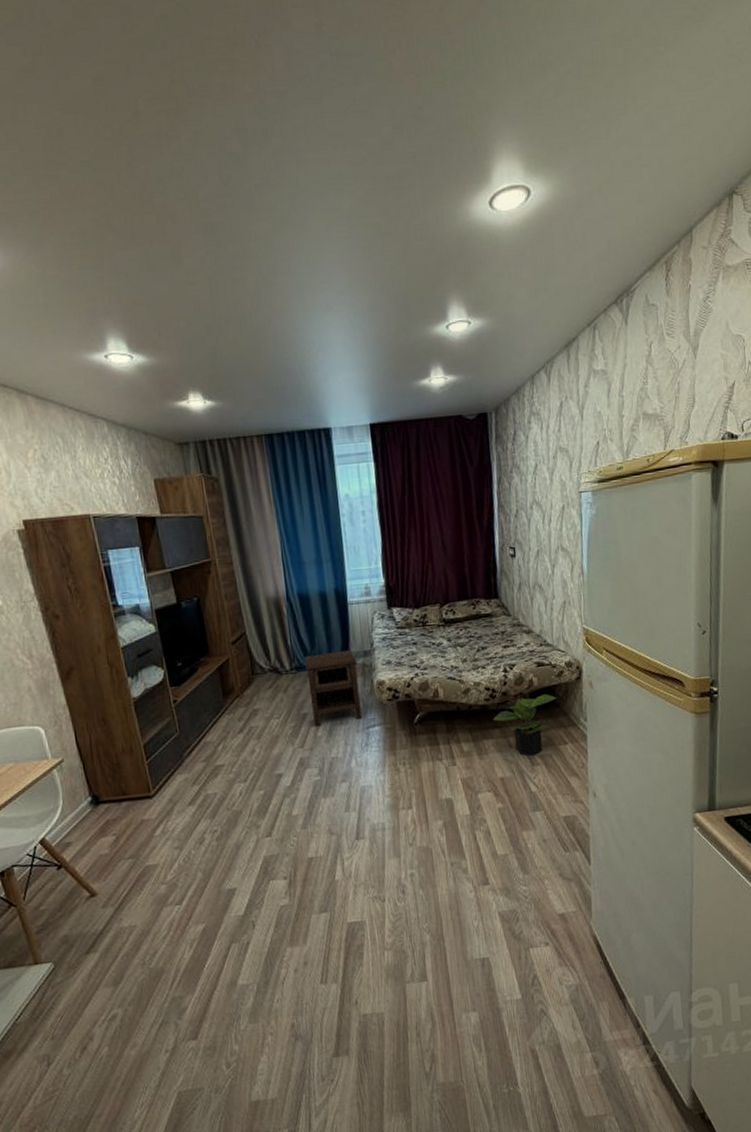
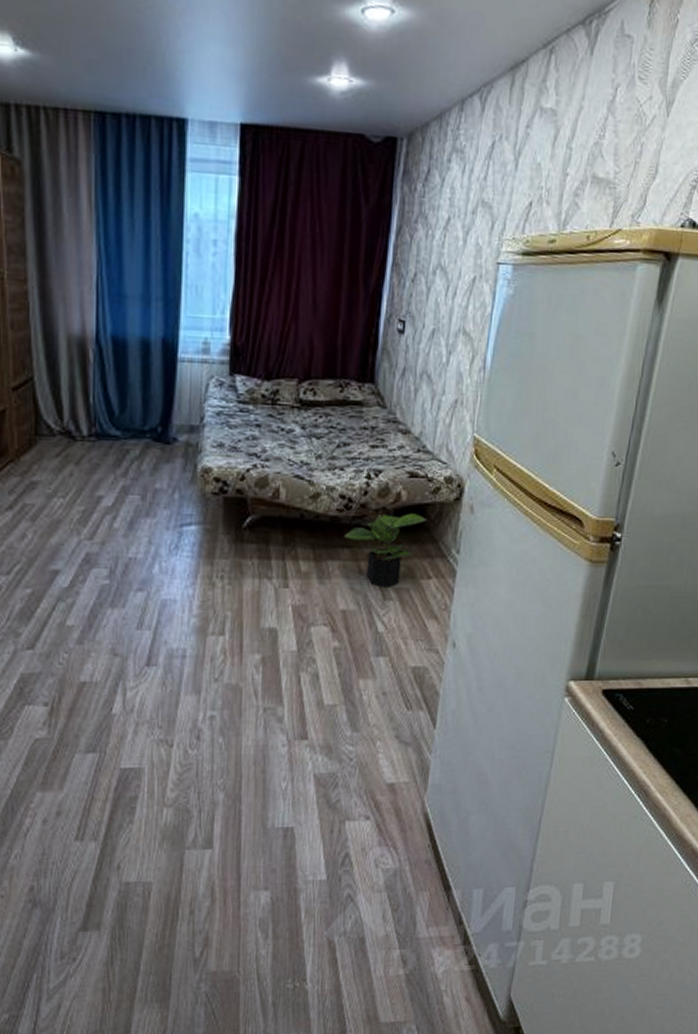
nightstand: present [304,650,362,727] -> none [109,420,179,516]

